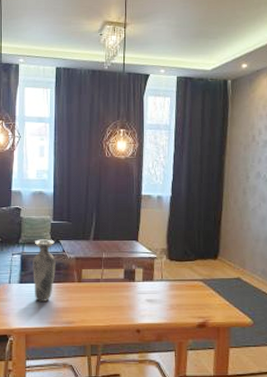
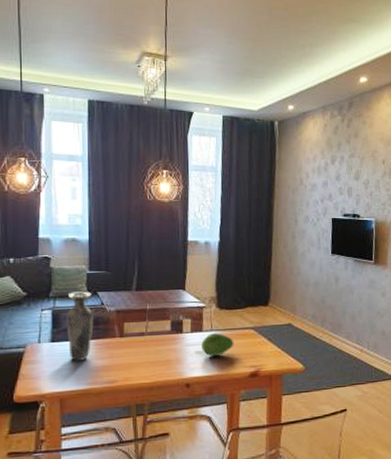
fruit: none [152,283,183,305] -> present [201,333,234,356]

